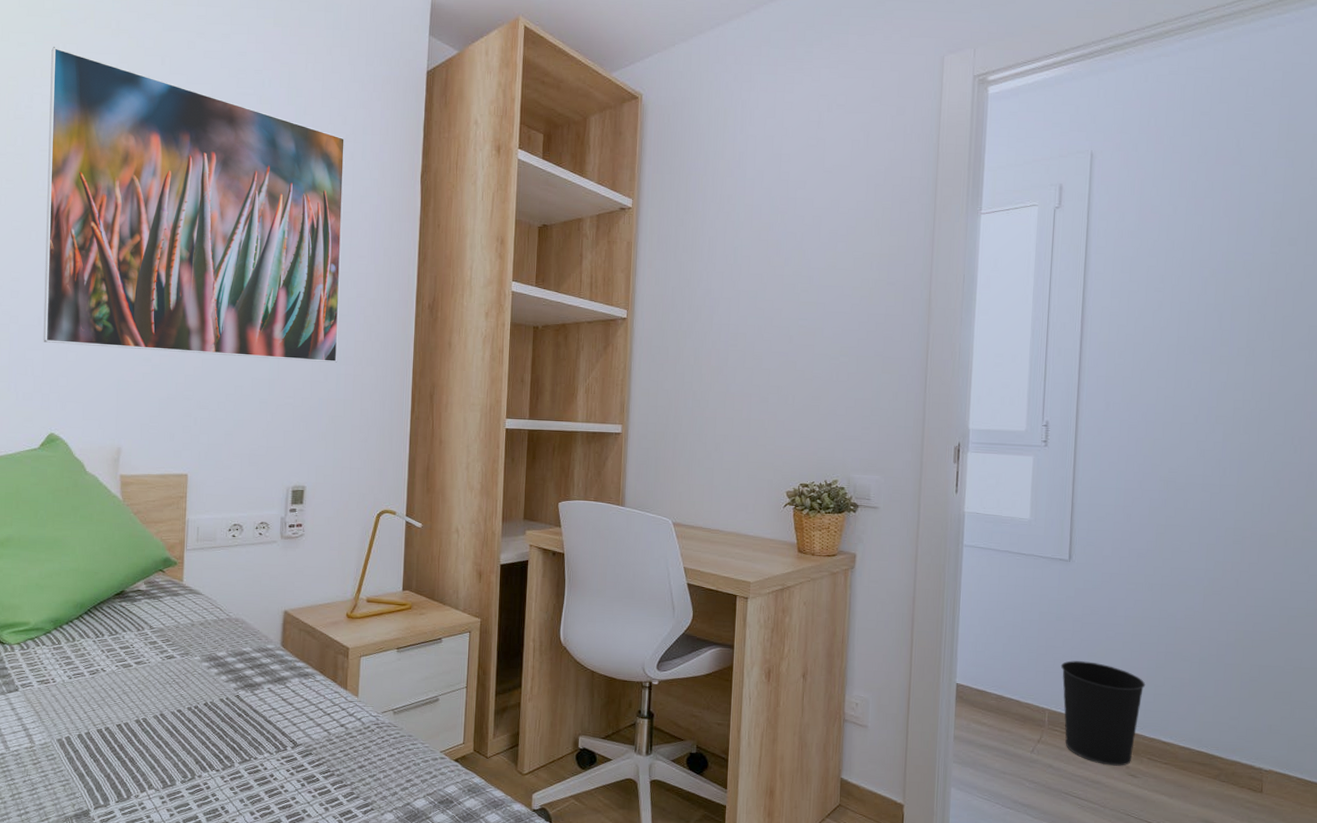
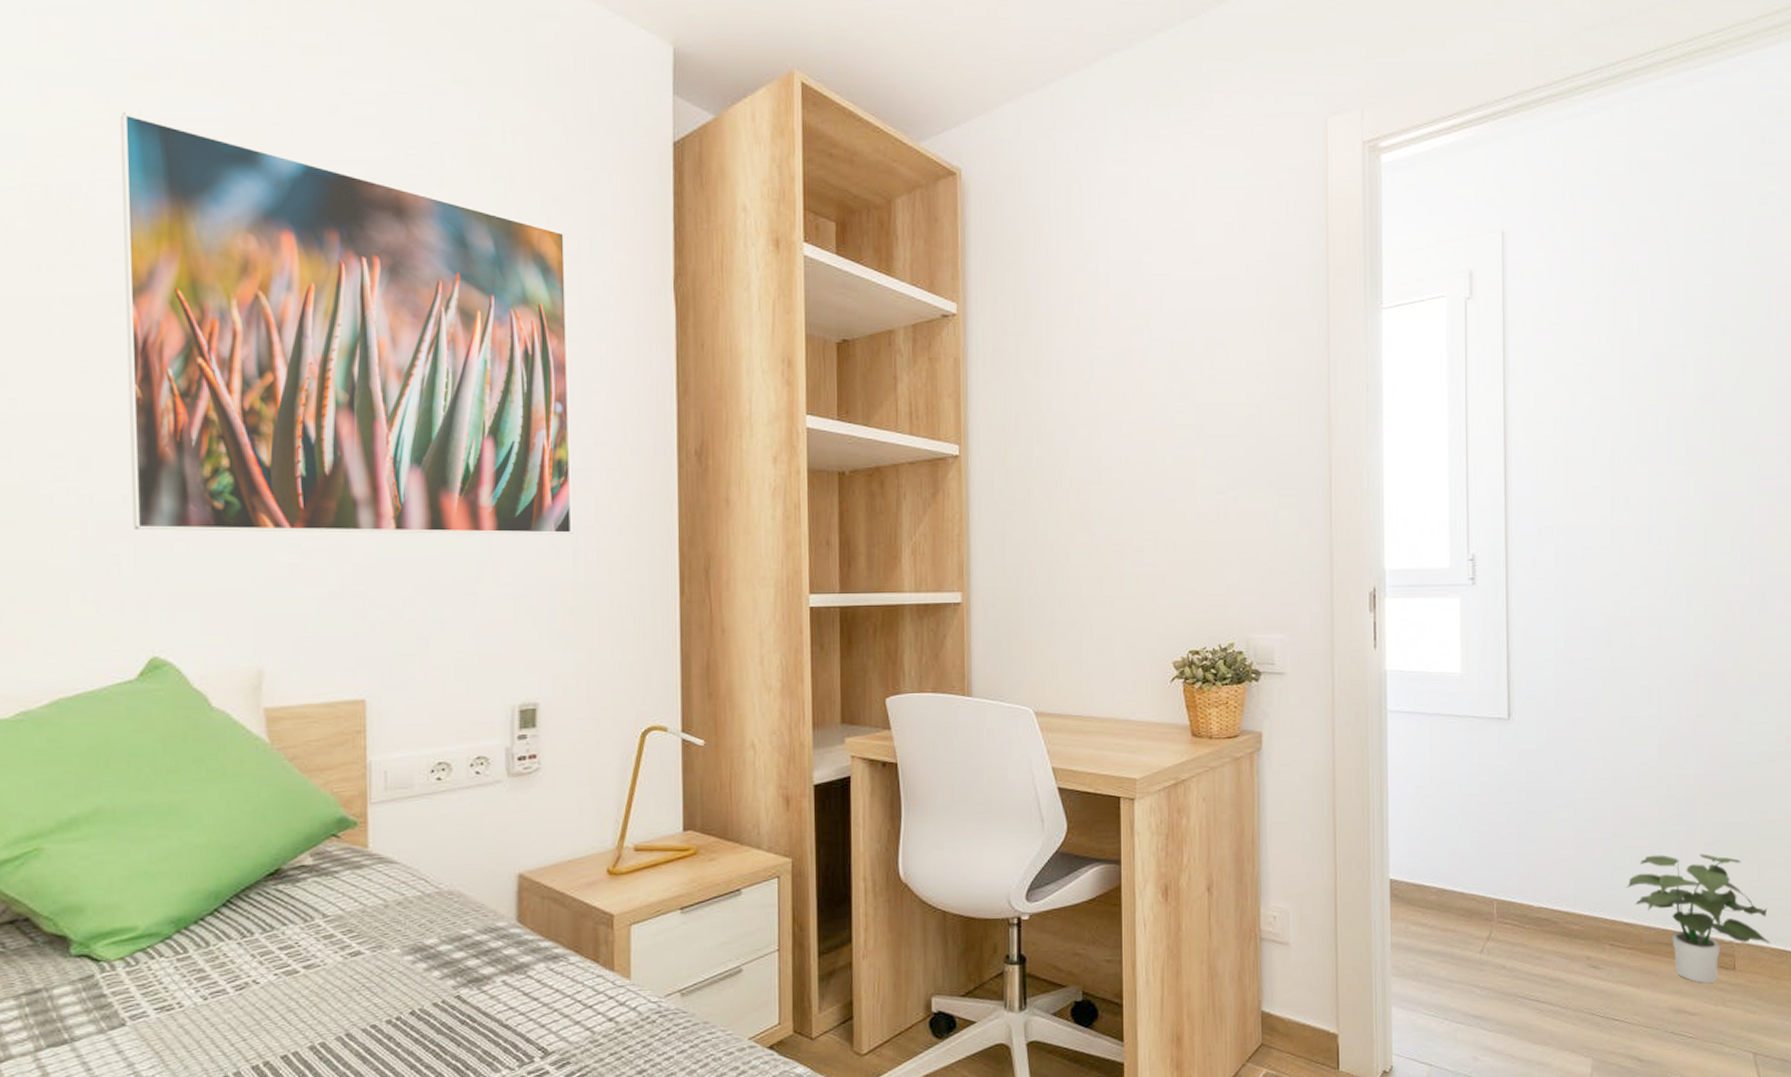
wastebasket: present [1060,660,1146,766] -> none [1507,837,1602,959]
potted plant: none [1165,687,1299,801] -> present [1626,854,1772,983]

